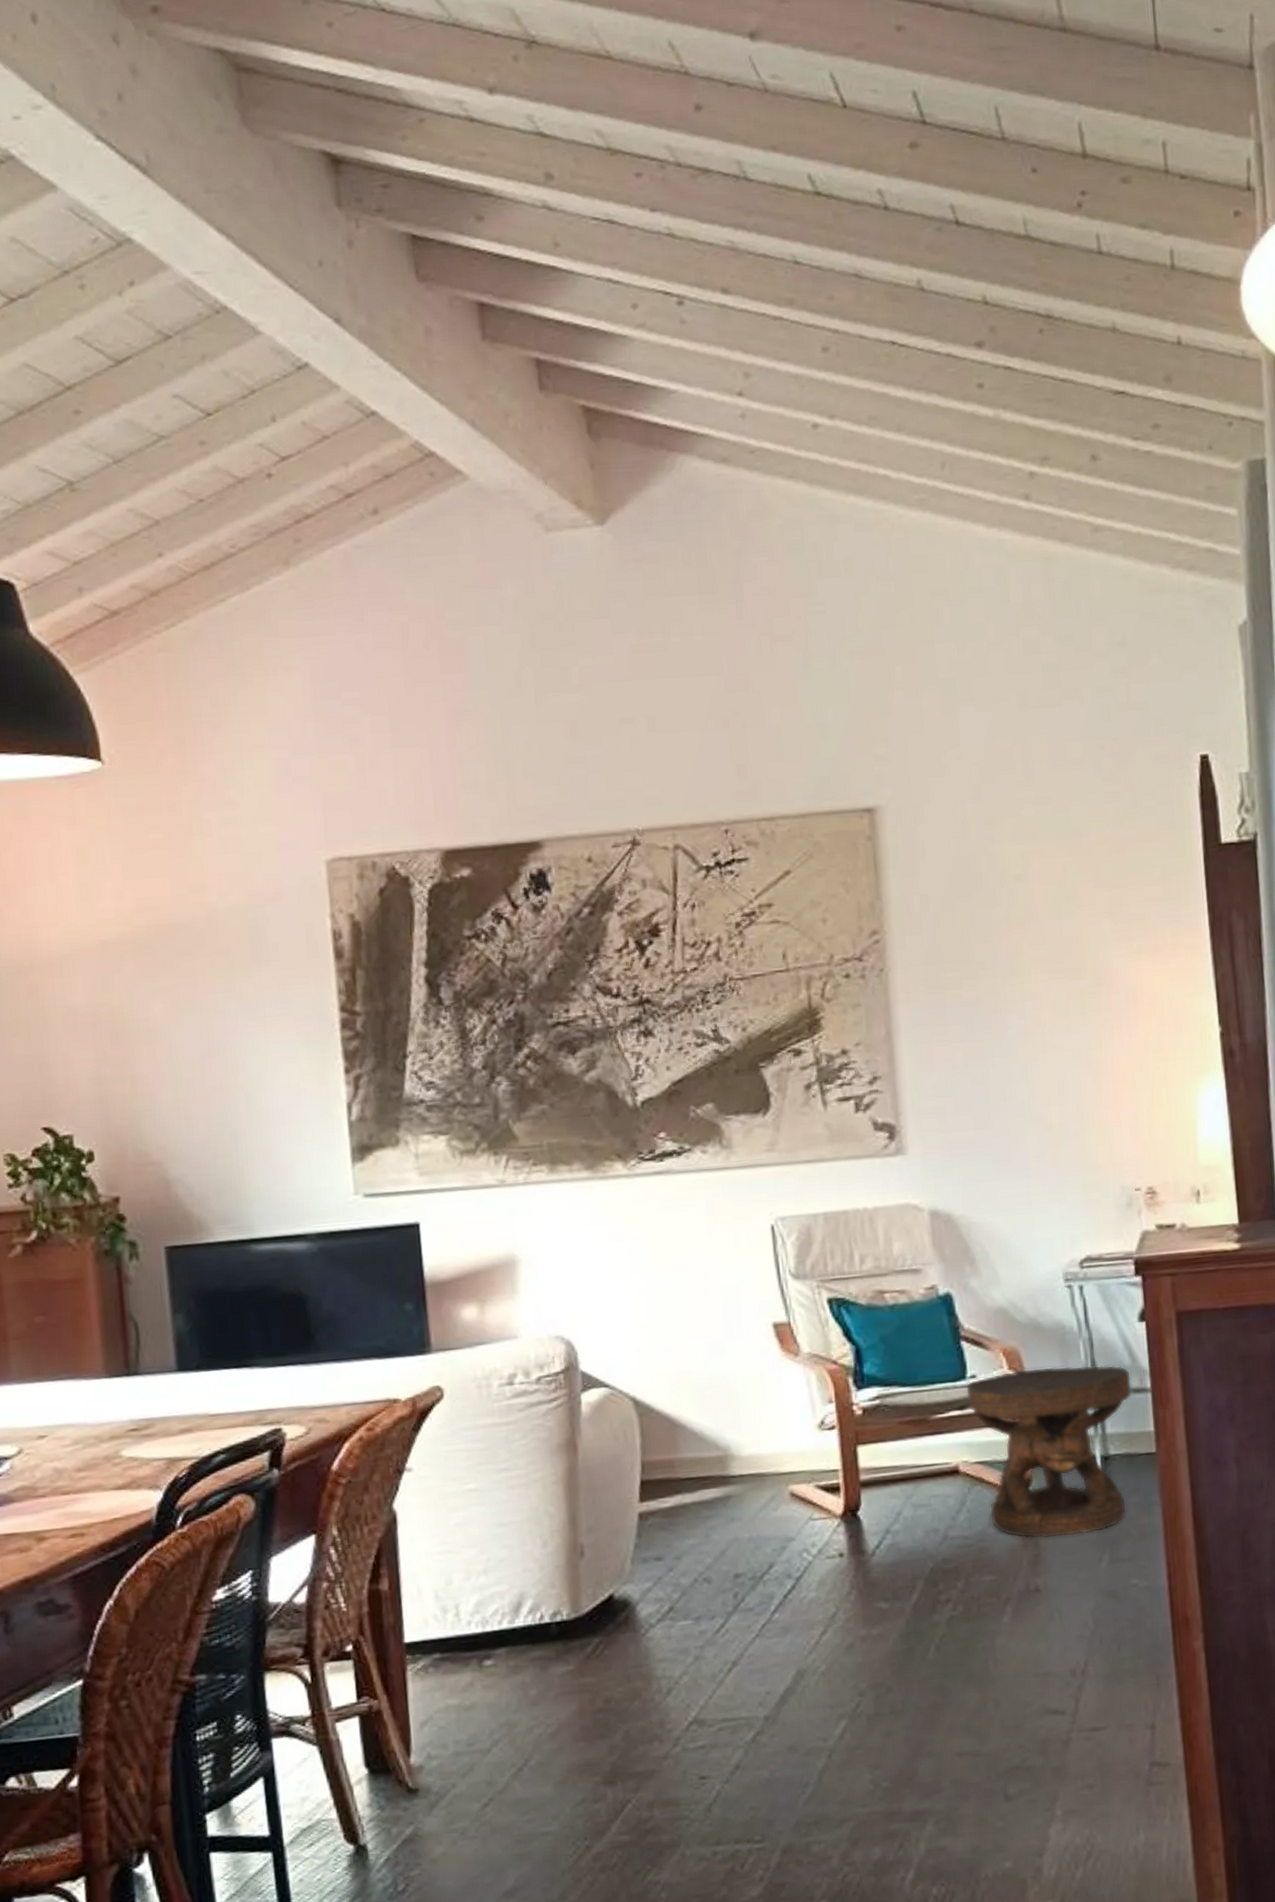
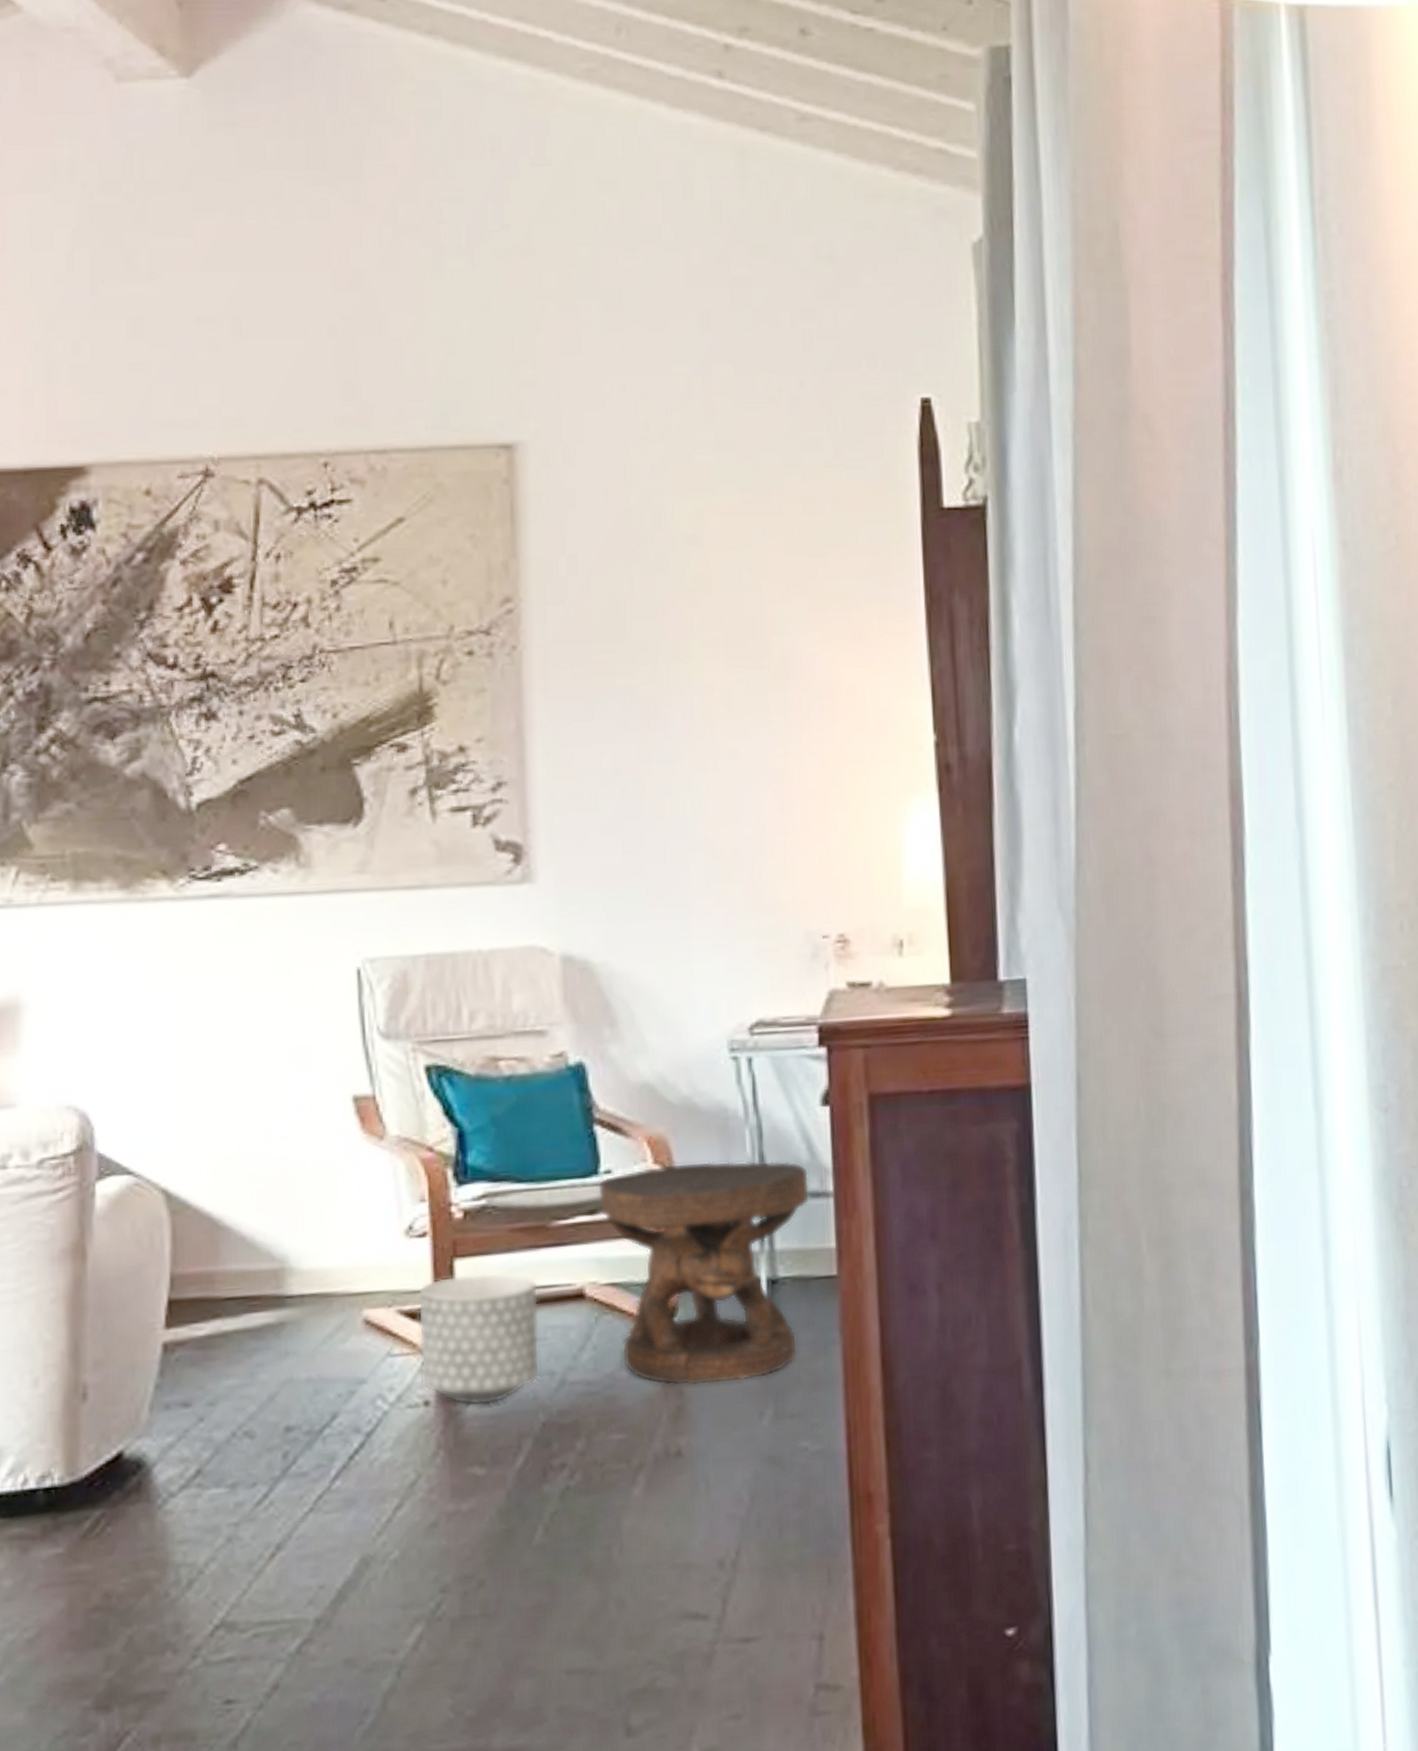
planter: none [830,1455,927,1556] -> present [417,1272,540,1406]

